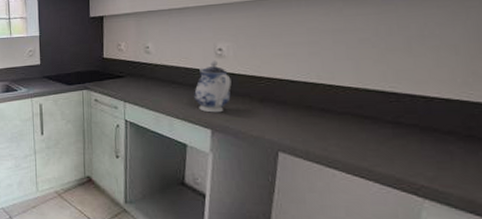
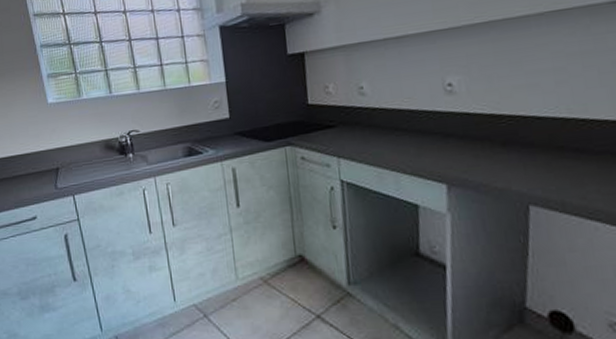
teapot: present [194,60,231,113] -> none [422,98,467,164]

